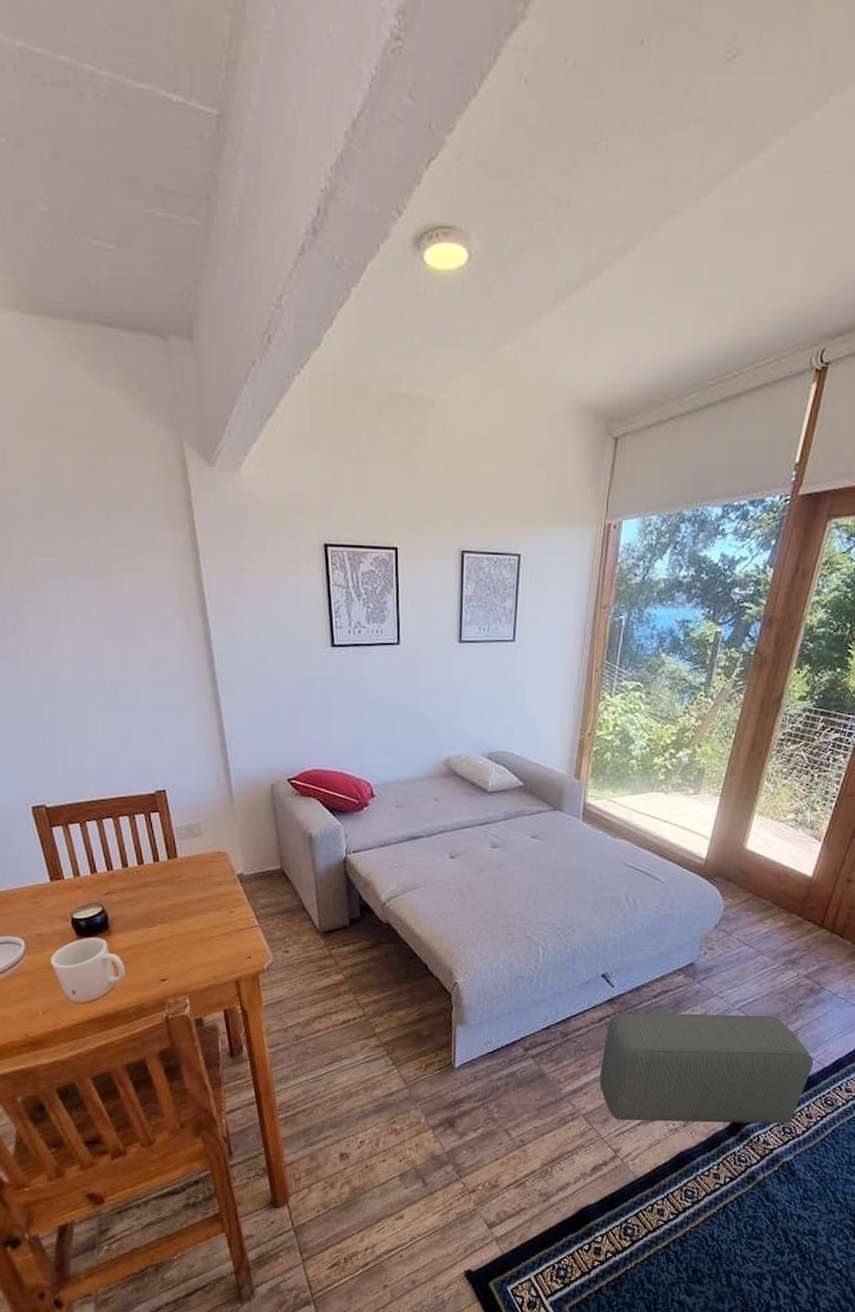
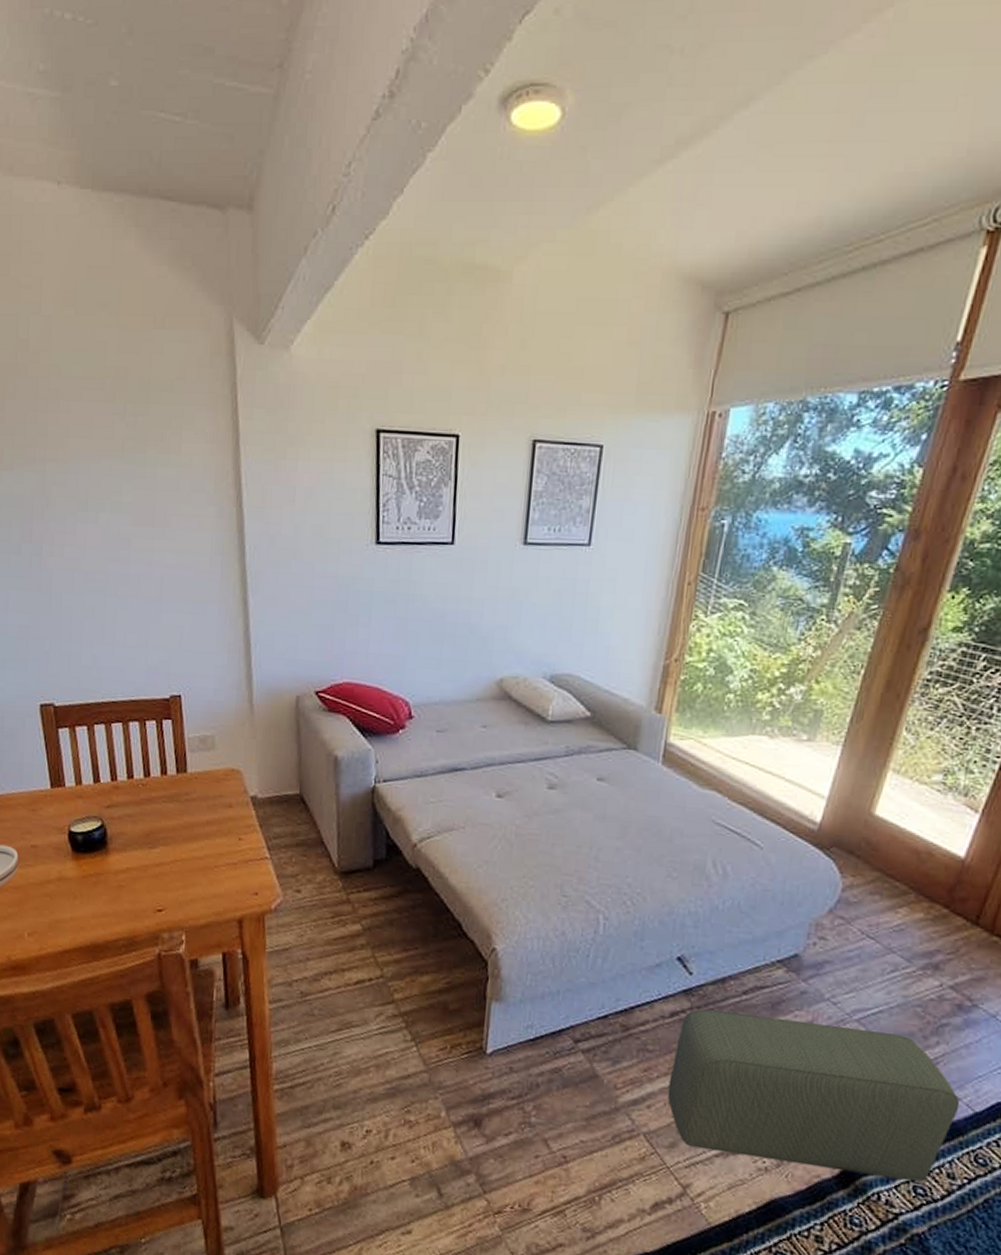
mug: present [50,937,126,1003] -> none [41,854,120,928]

